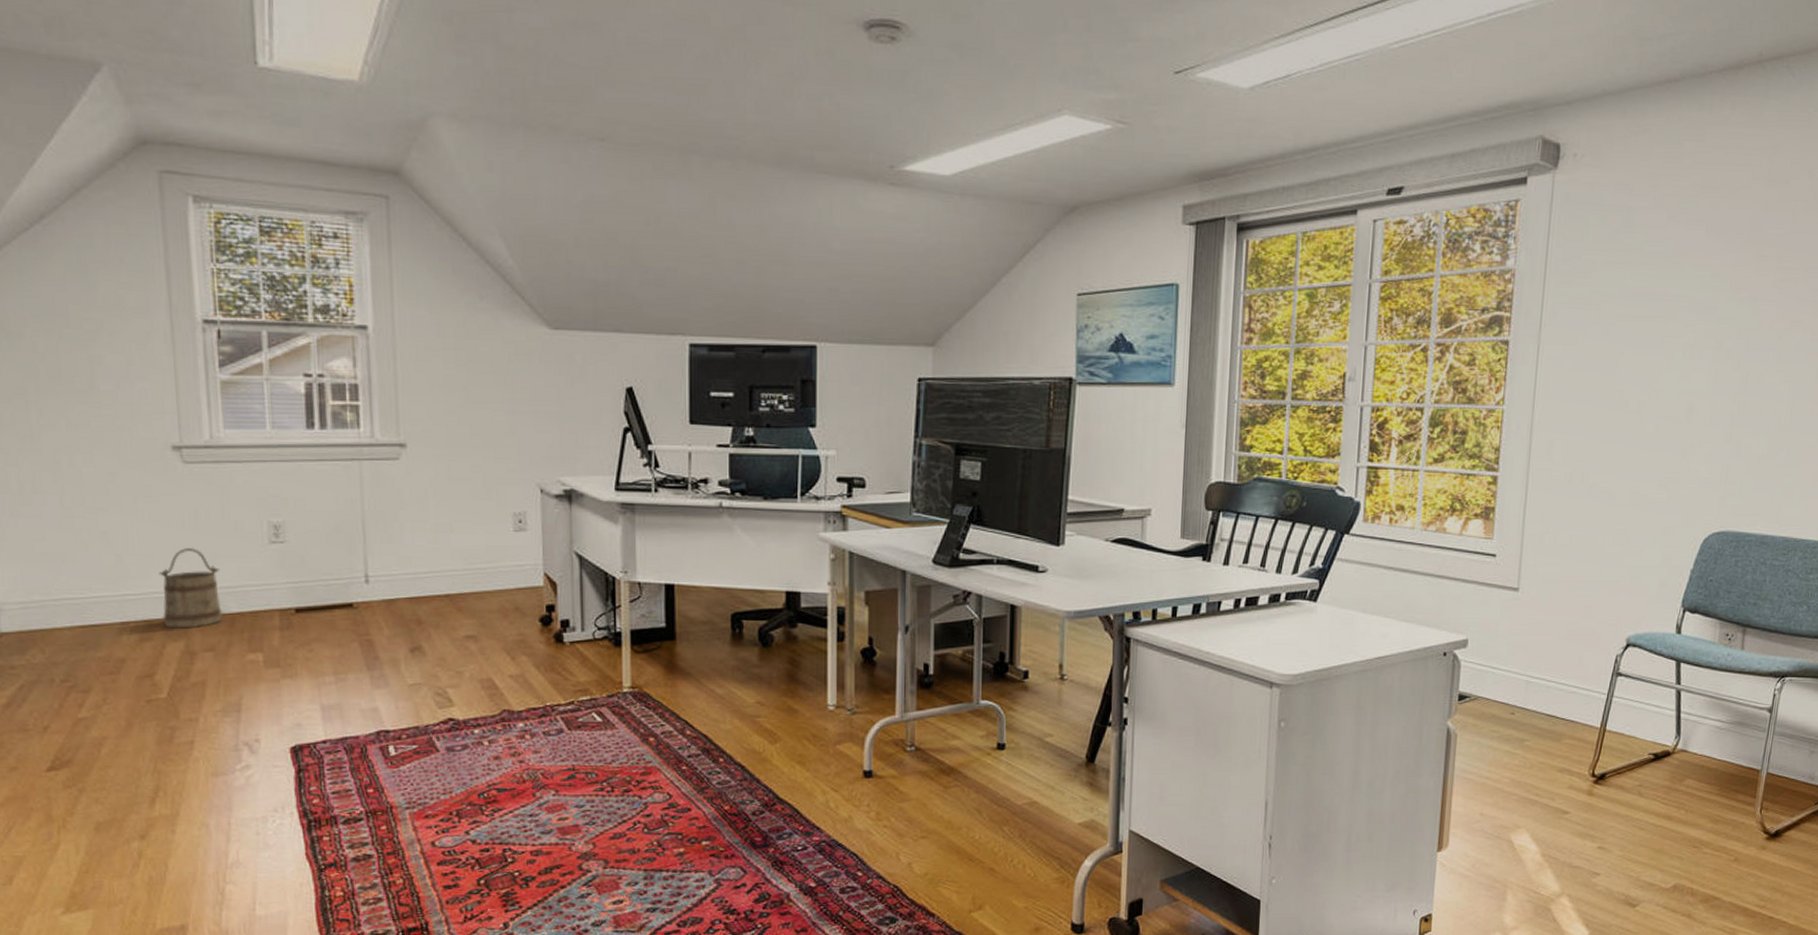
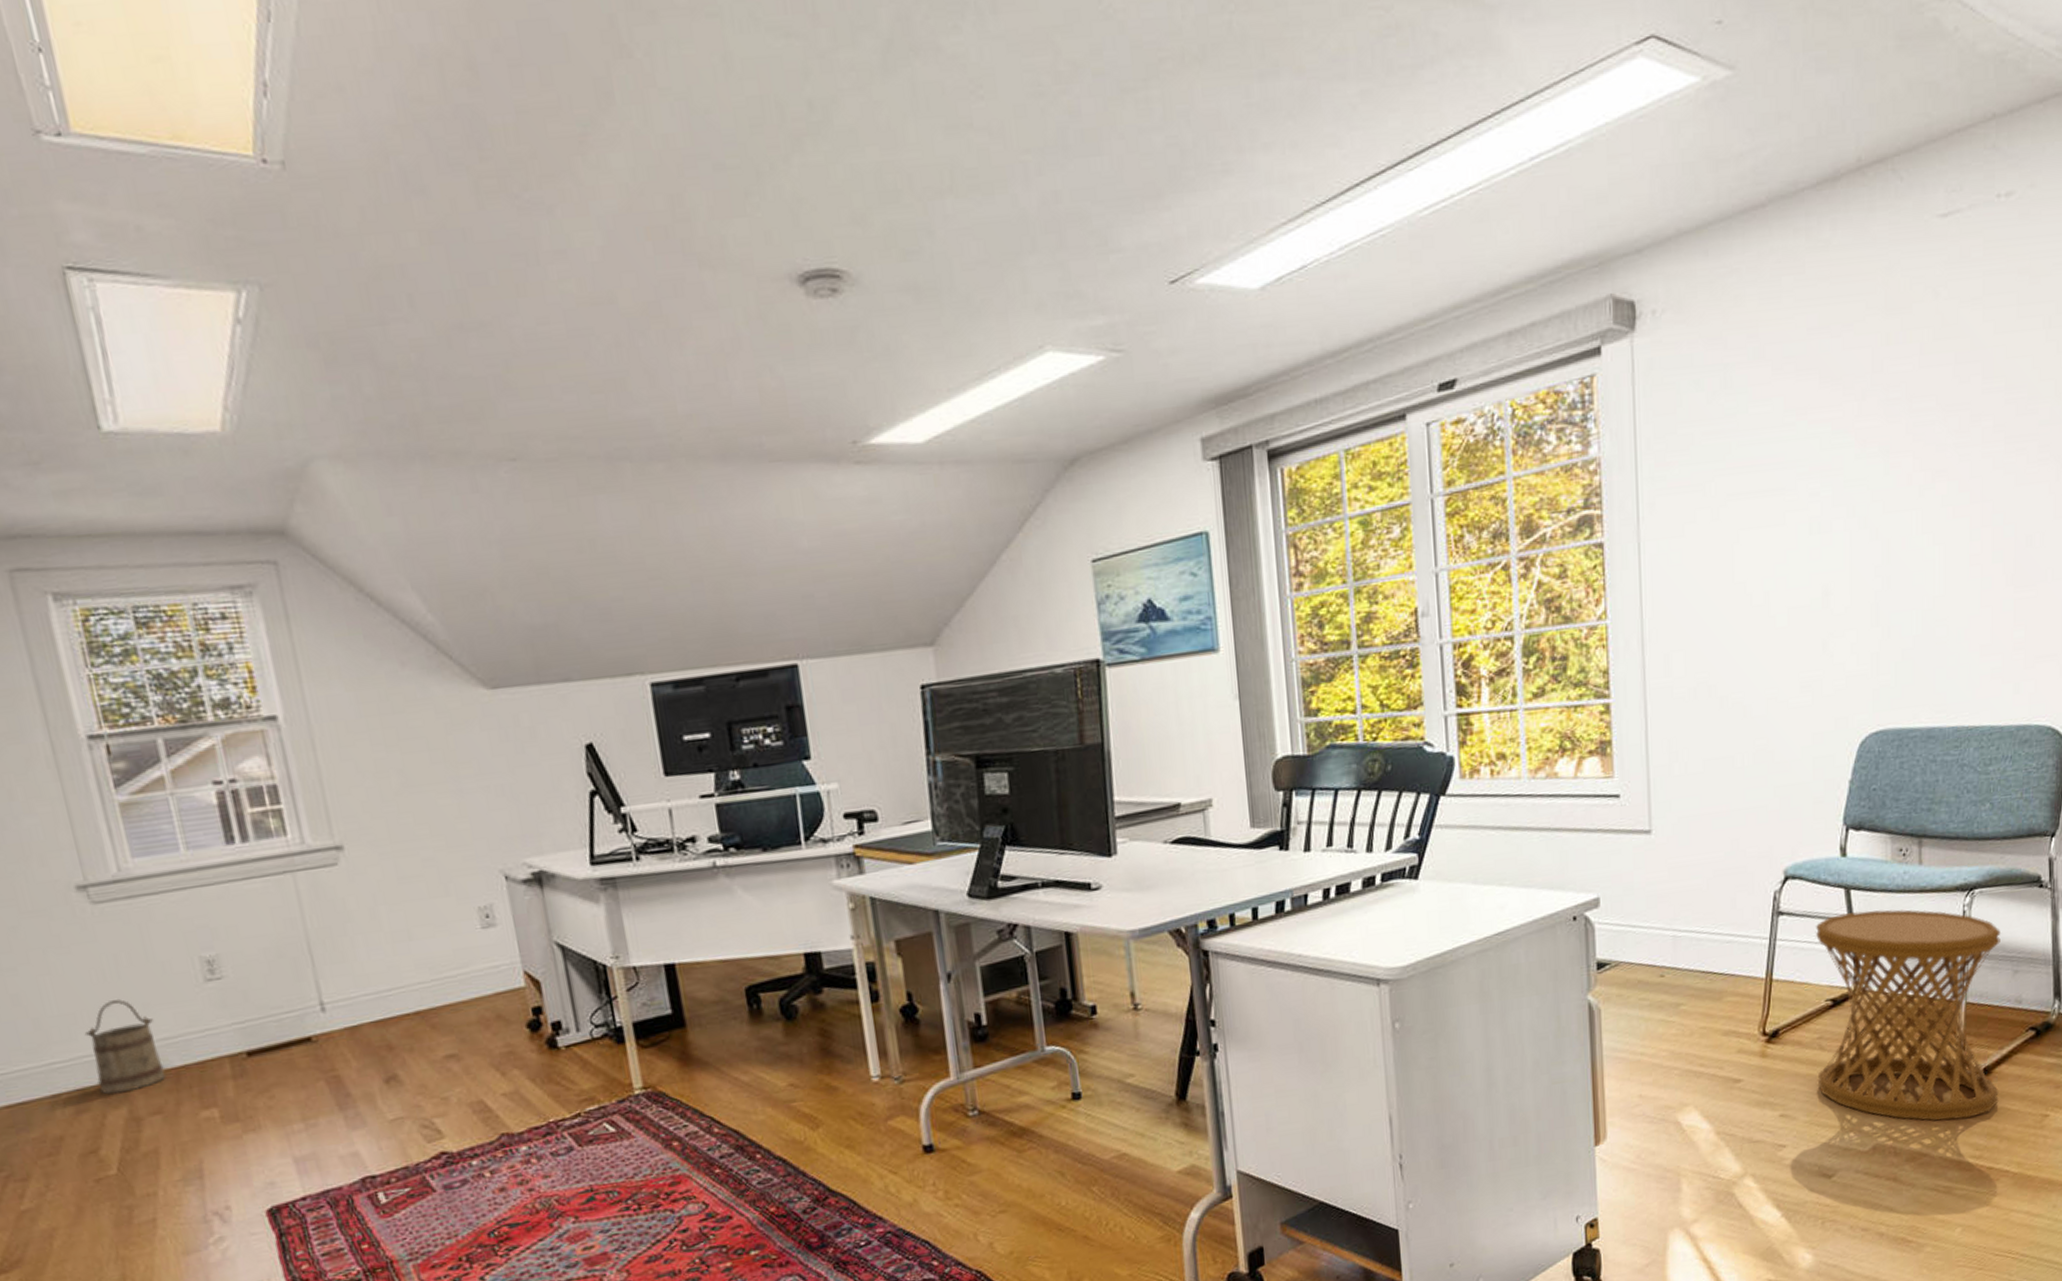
side table: none [1634,682,1803,873] -> present [1816,909,2001,1121]

